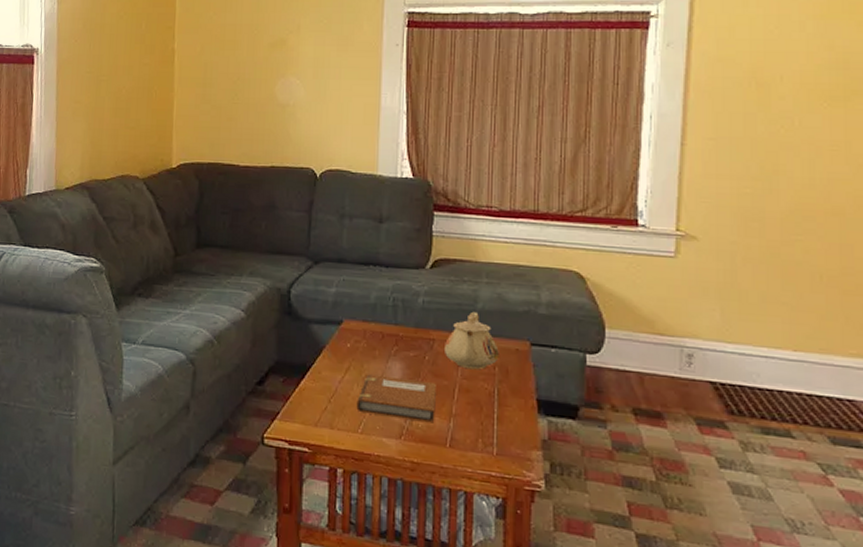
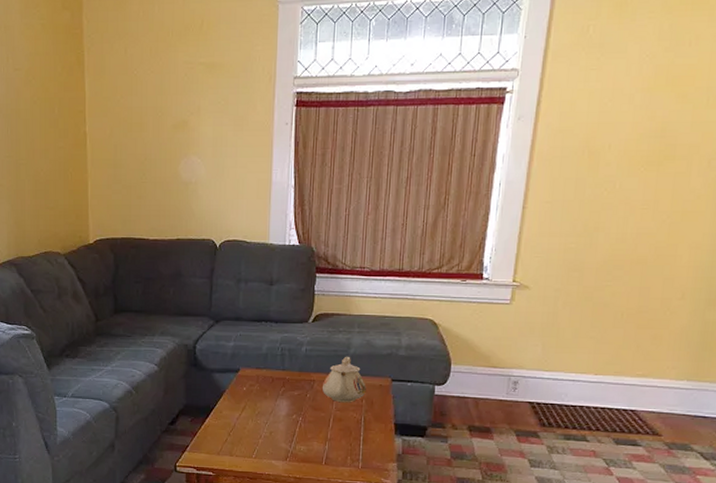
notebook: present [356,374,436,423] -> none [251,411,315,447]

